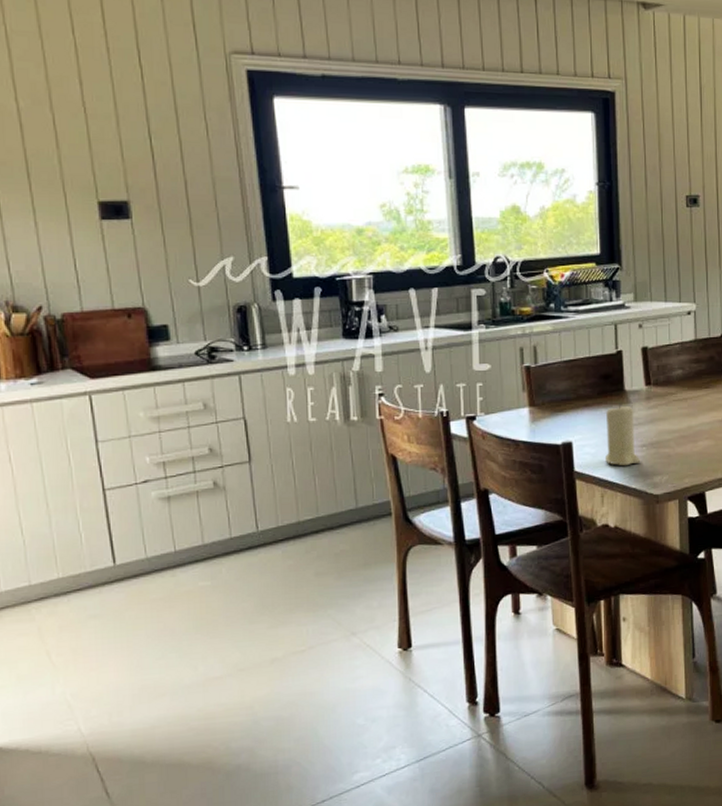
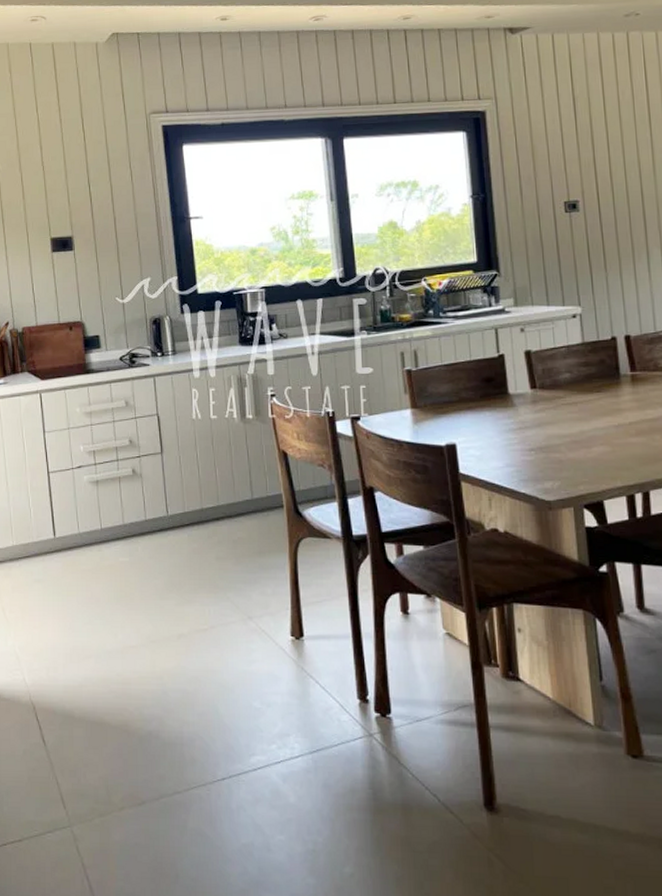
candle: present [604,403,641,466] -> none [490,406,530,470]

